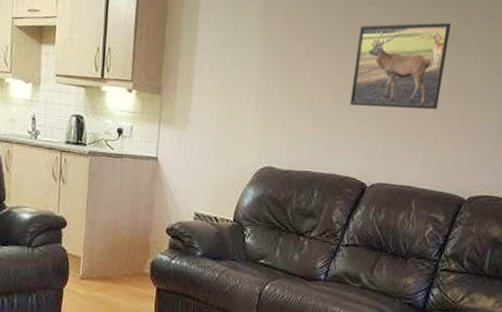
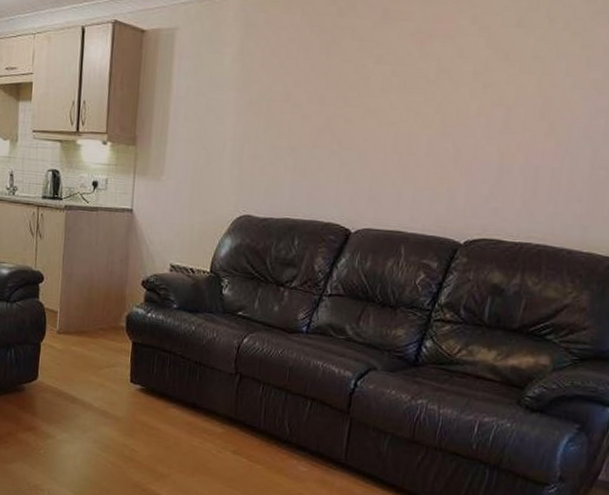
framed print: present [349,22,451,110] -> none [331,54,442,149]

